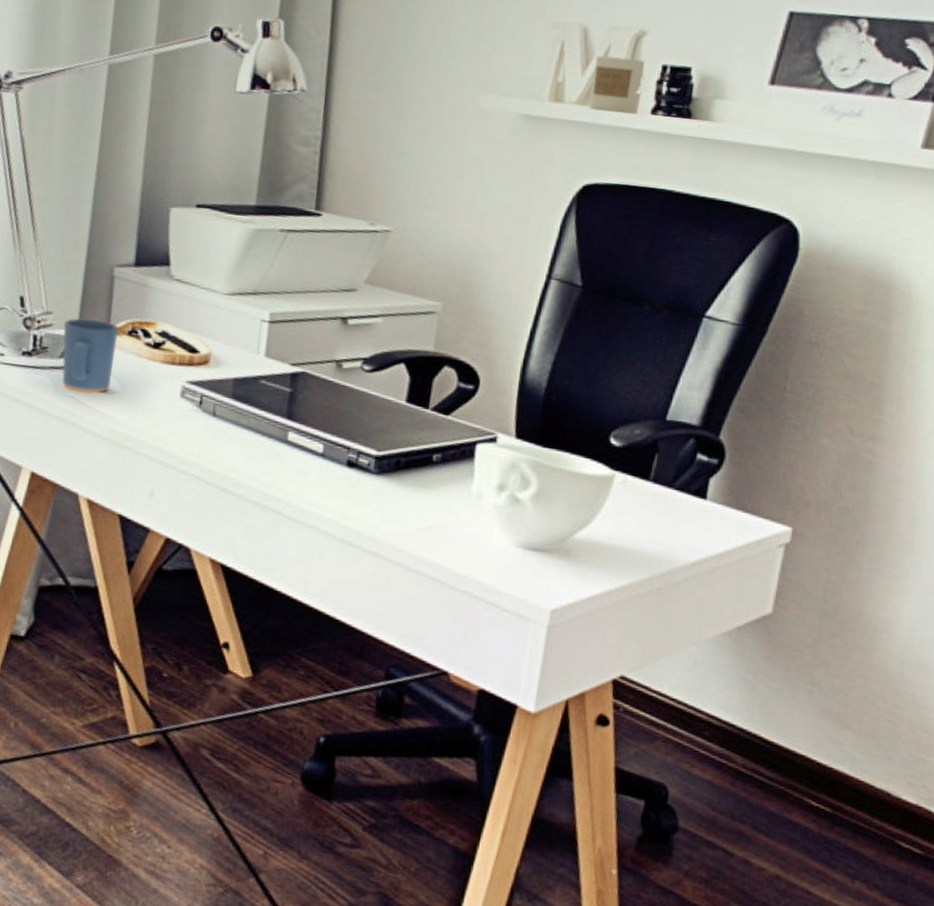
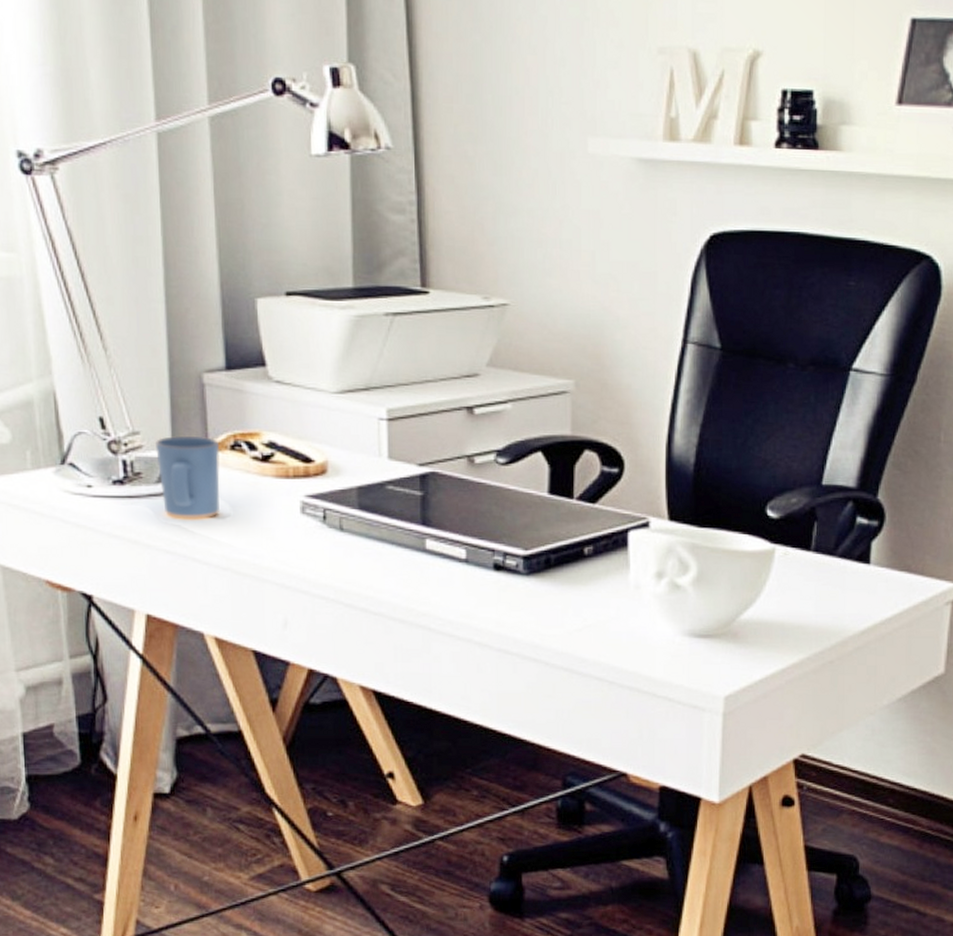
candle: present [589,55,647,114] -> none [708,82,765,149]

